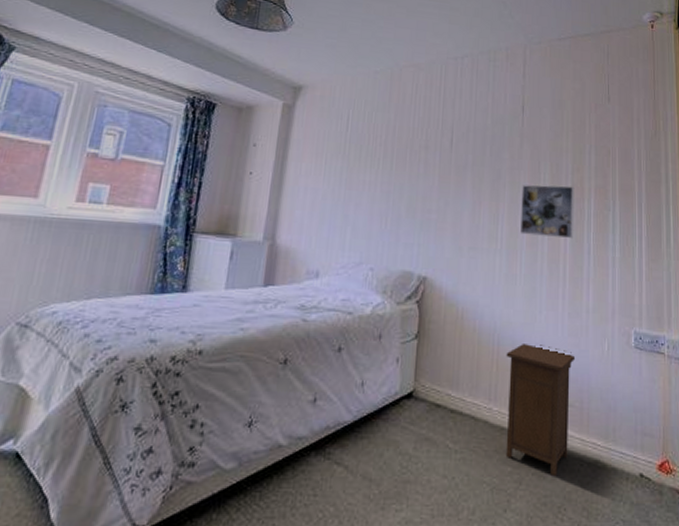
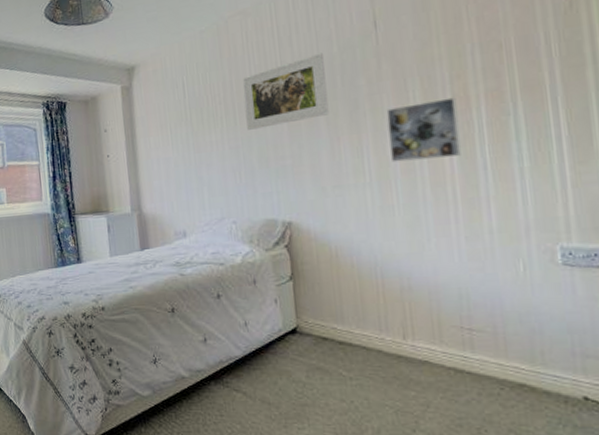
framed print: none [401,121,480,179] -> present [242,52,329,130]
nightstand: present [505,344,576,475] -> none [392,273,483,399]

